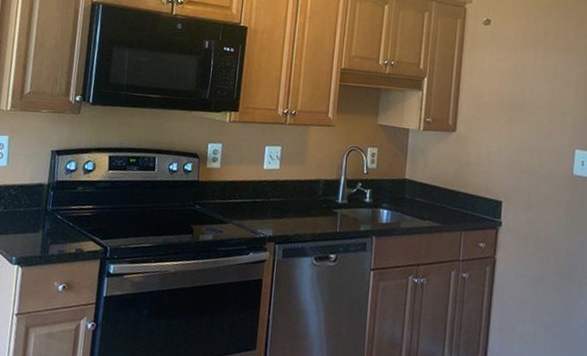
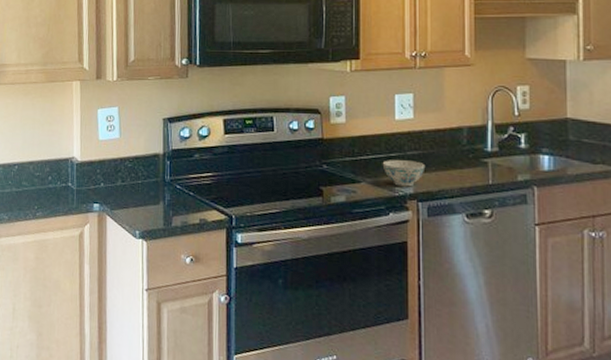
bowl: none [248,204,285,230] -> present [382,160,426,187]

